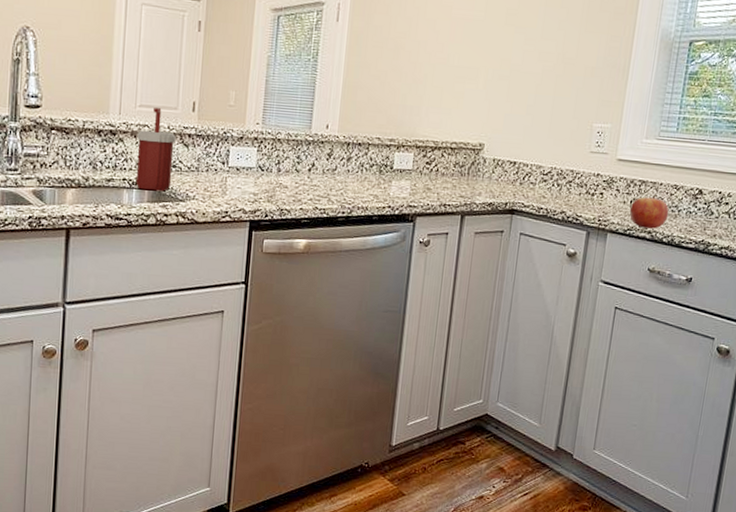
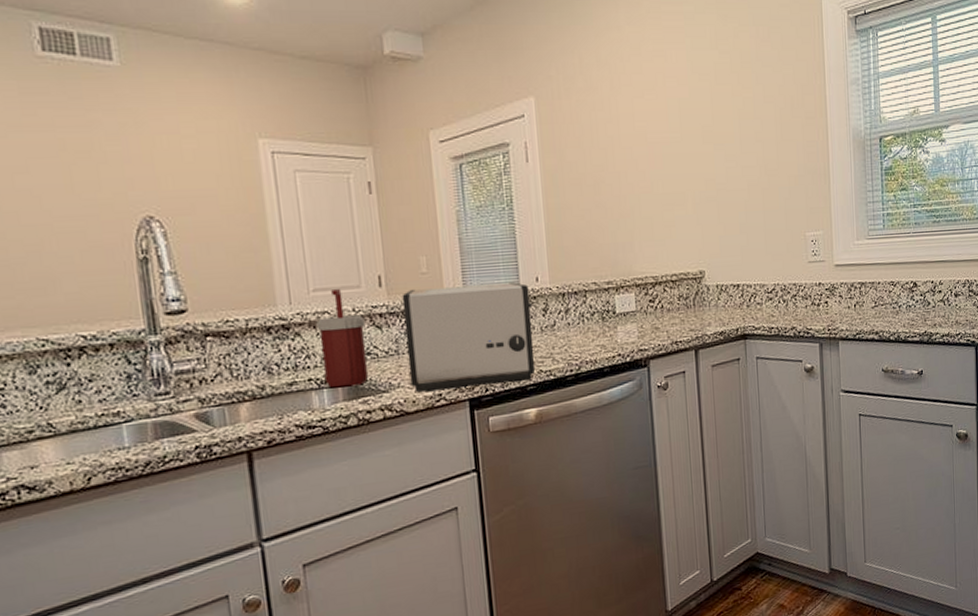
toaster: none [204,117,319,215] -> present [402,282,536,392]
apple: present [629,195,669,229] -> none [855,295,891,330]

